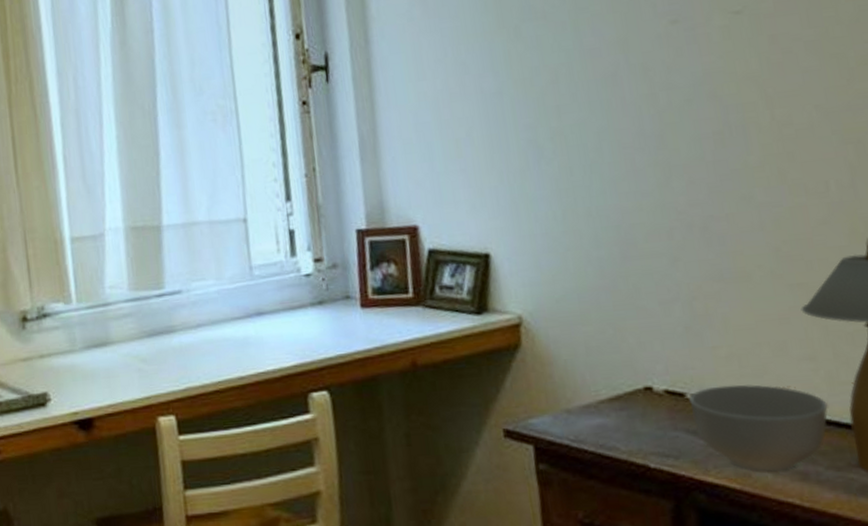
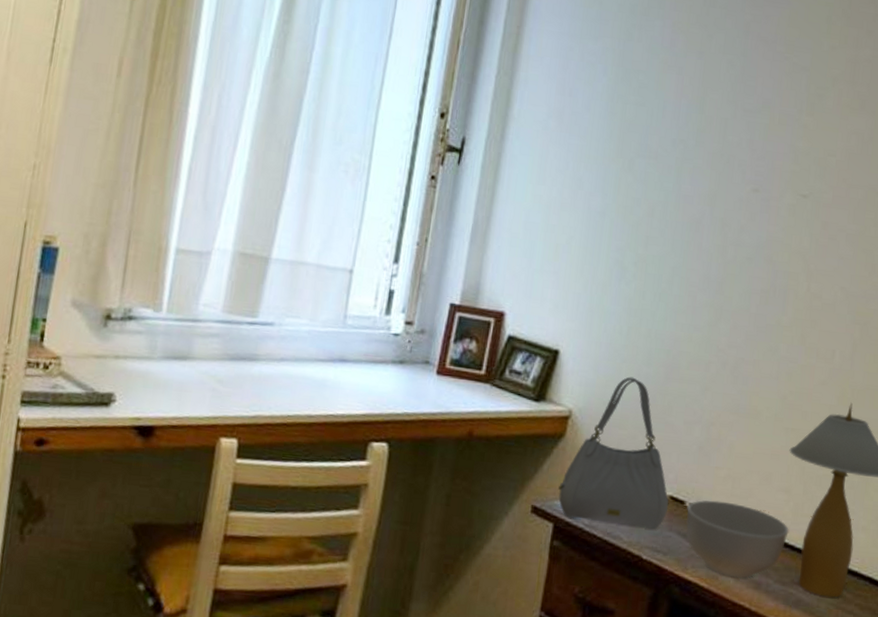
handbag: none [528,264,667,435] -> present [557,376,669,529]

